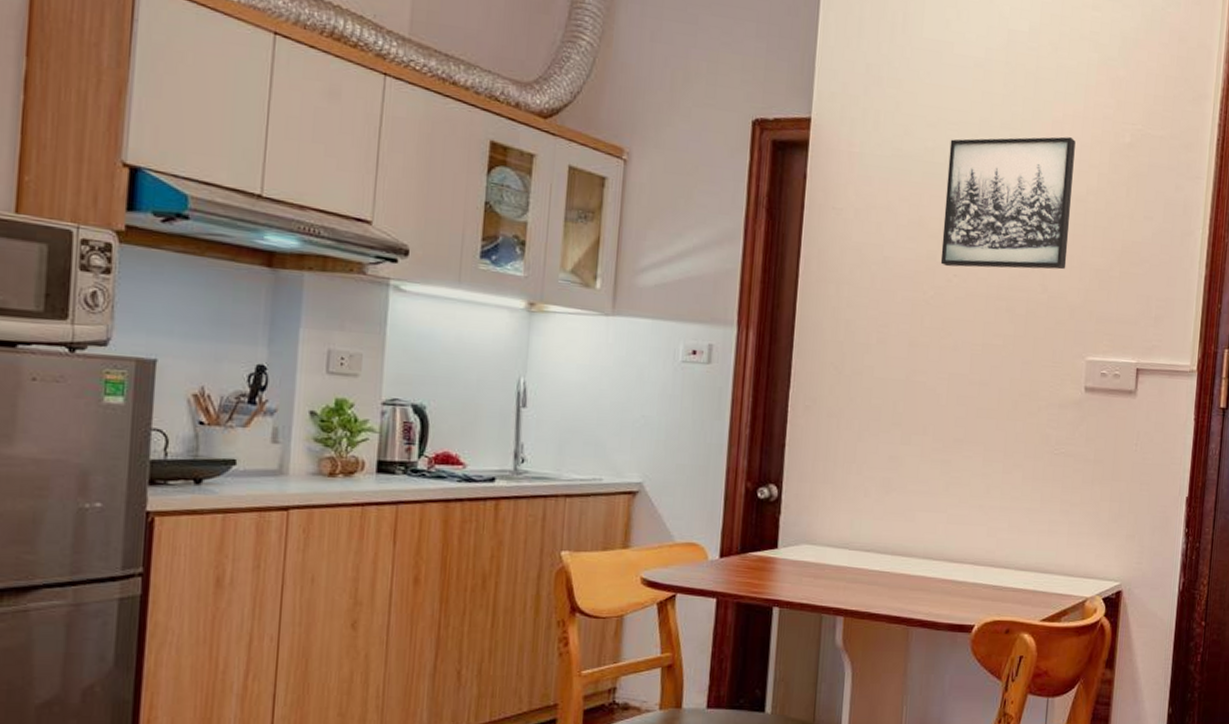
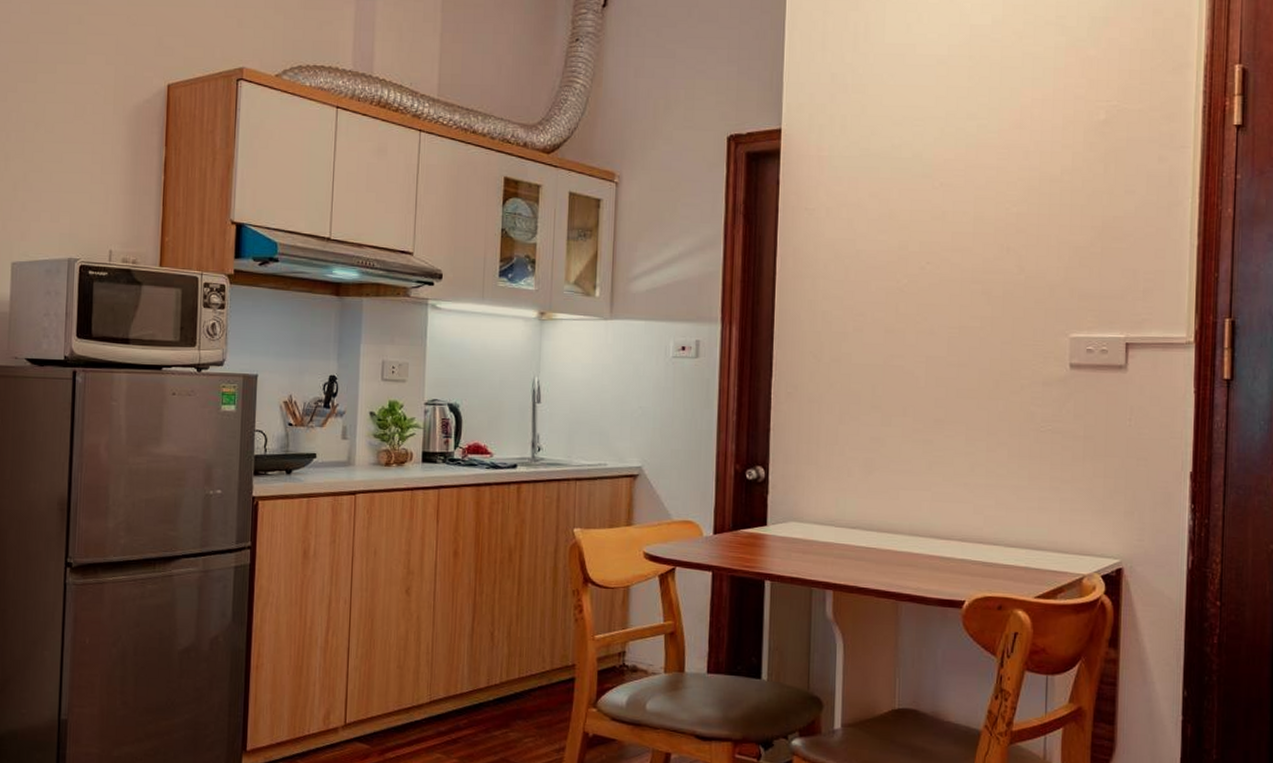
wall art: present [940,136,1076,270] -> none [912,121,1046,255]

